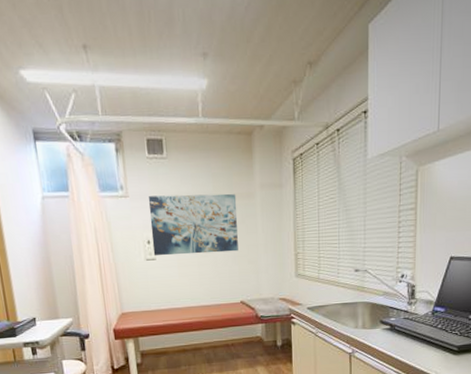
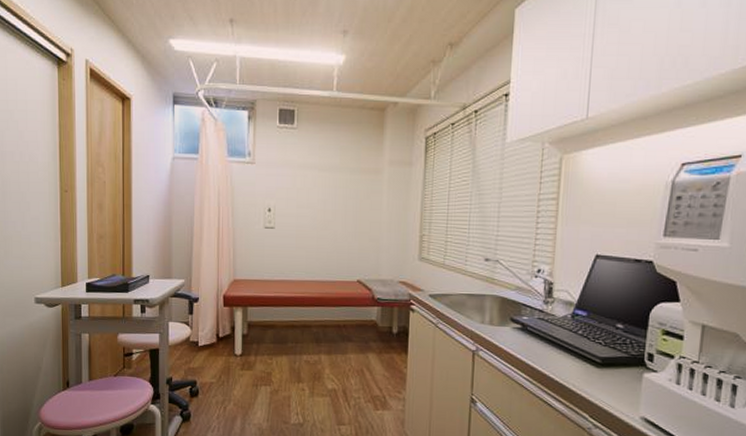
wall art: present [148,194,238,256] -> none [273,164,363,228]

